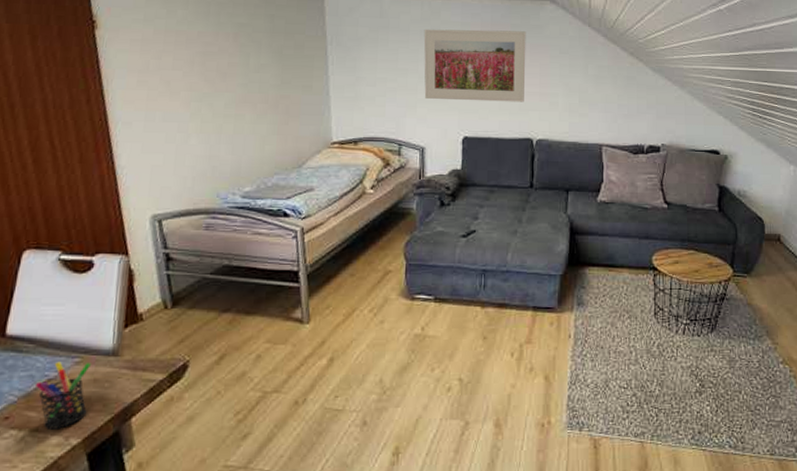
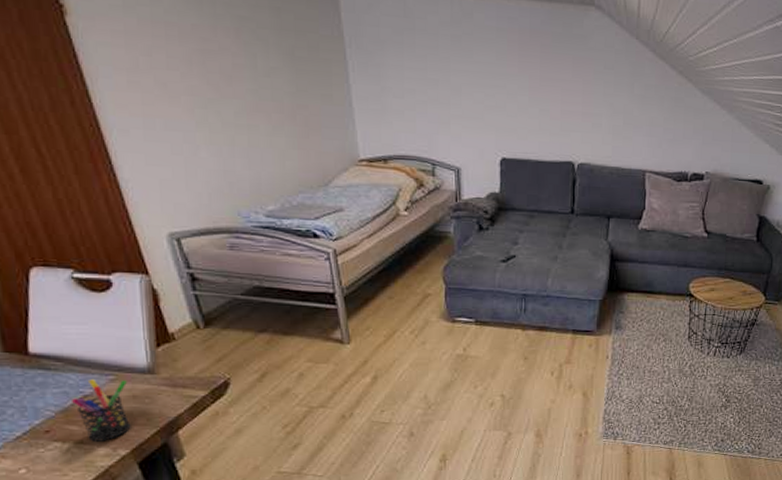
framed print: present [423,29,526,102] -> none [455,33,569,122]

